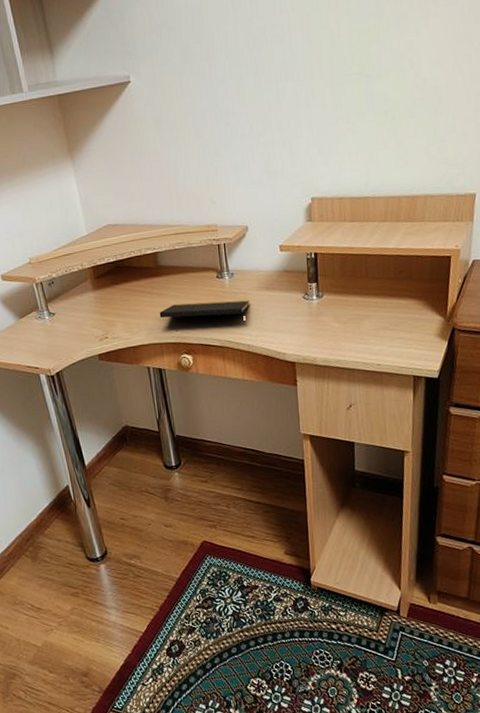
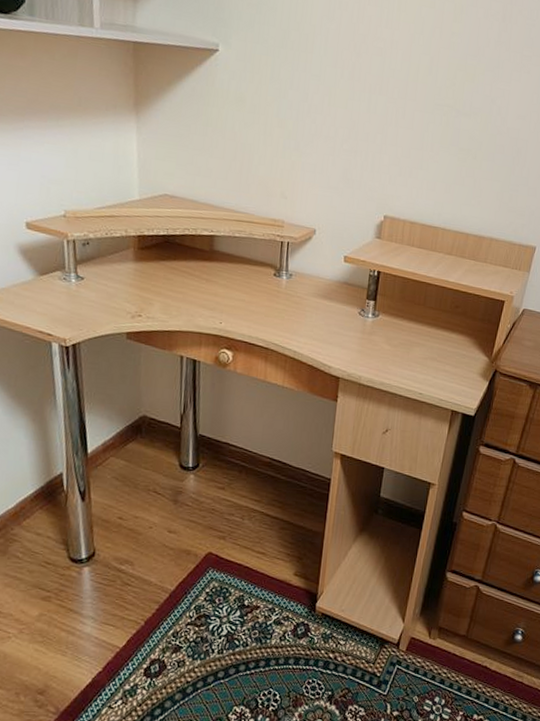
notepad: present [159,300,250,324] -> none [204,293,304,329]

